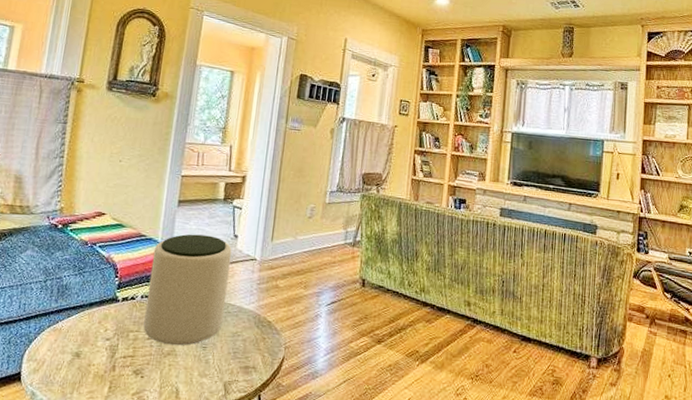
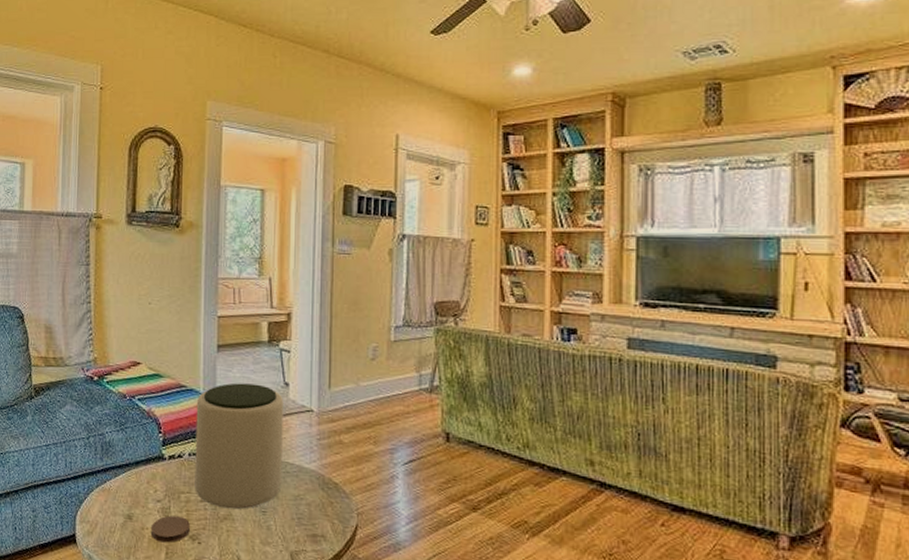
coaster: none [96,352,135,378] -> present [150,515,190,543]

